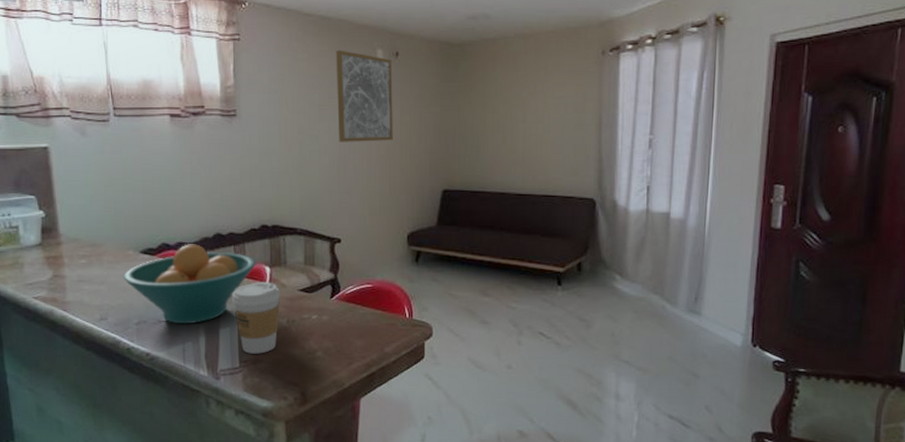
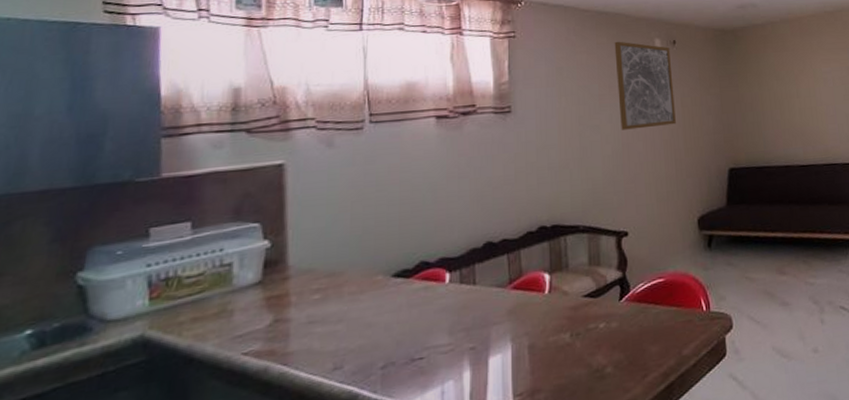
fruit bowl: present [124,244,256,324] -> none [369,257,533,360]
coffee cup: present [231,282,281,354] -> none [504,291,563,384]

